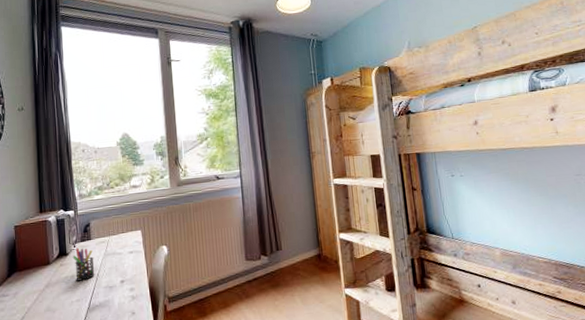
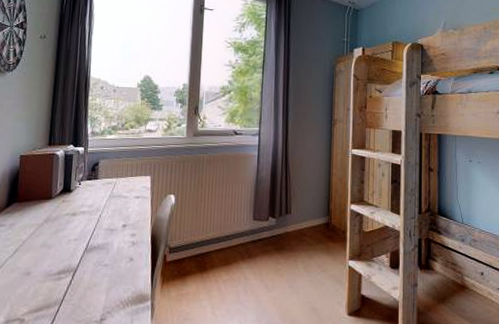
pen holder: present [72,247,95,281] -> none [76,185,99,220]

